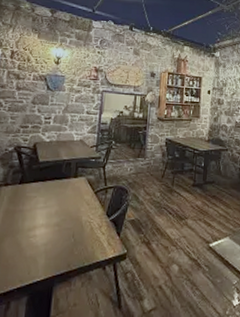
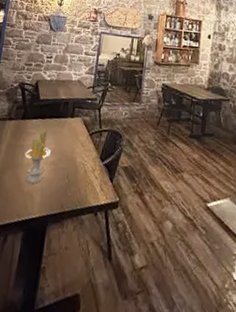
candle: none [25,192,55,248] -> present [24,130,52,184]

